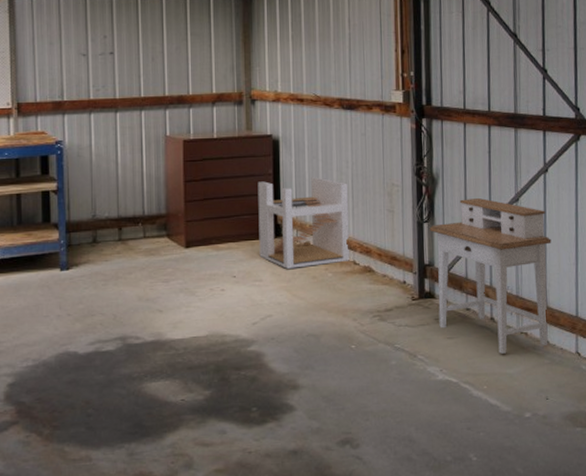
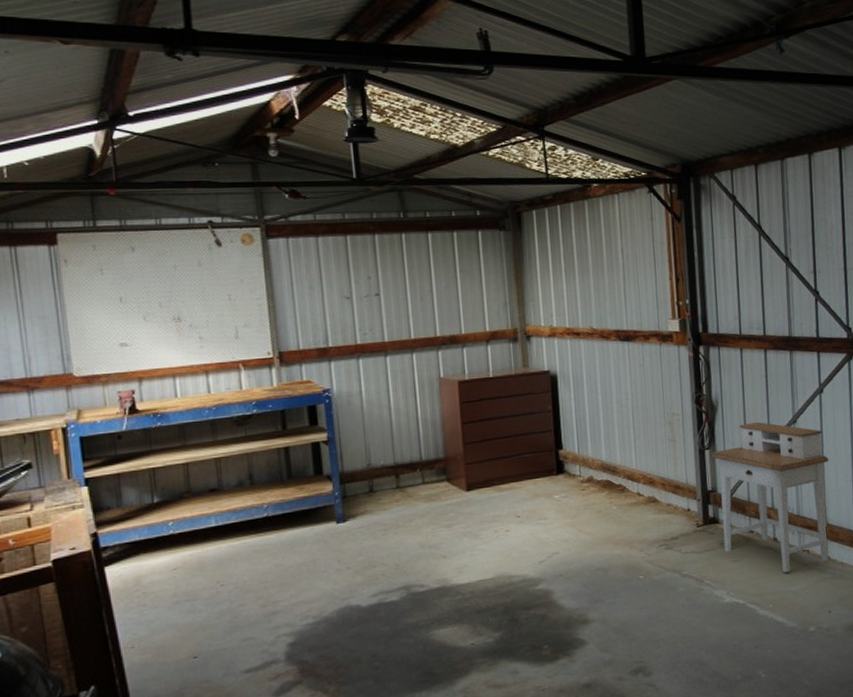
shelf: present [257,177,350,269] -> none [537,411,634,505]

